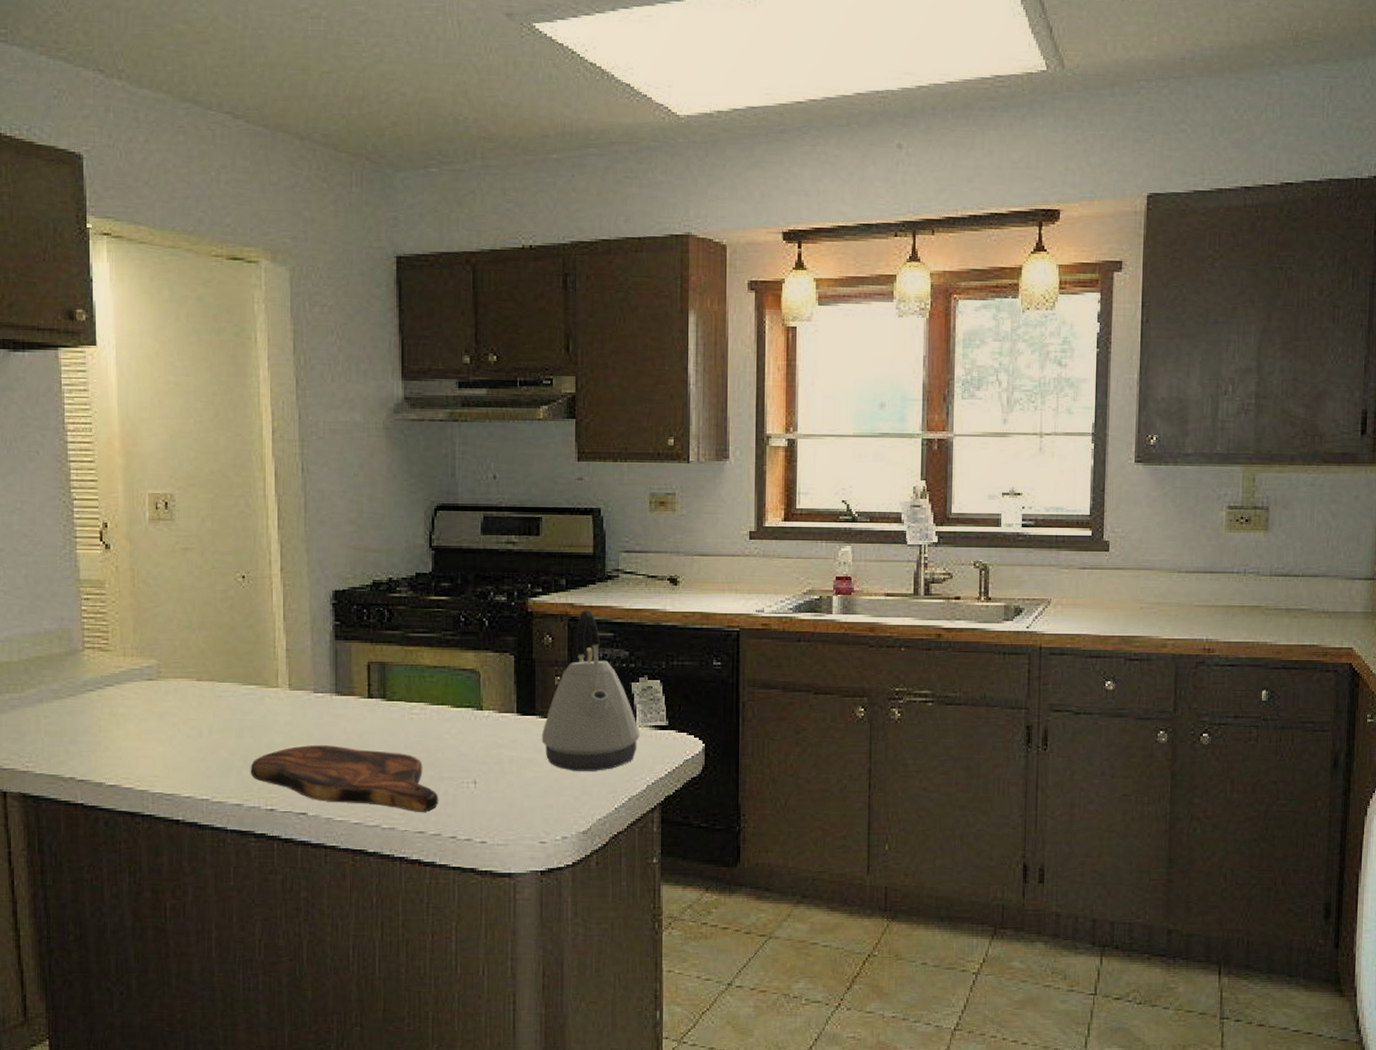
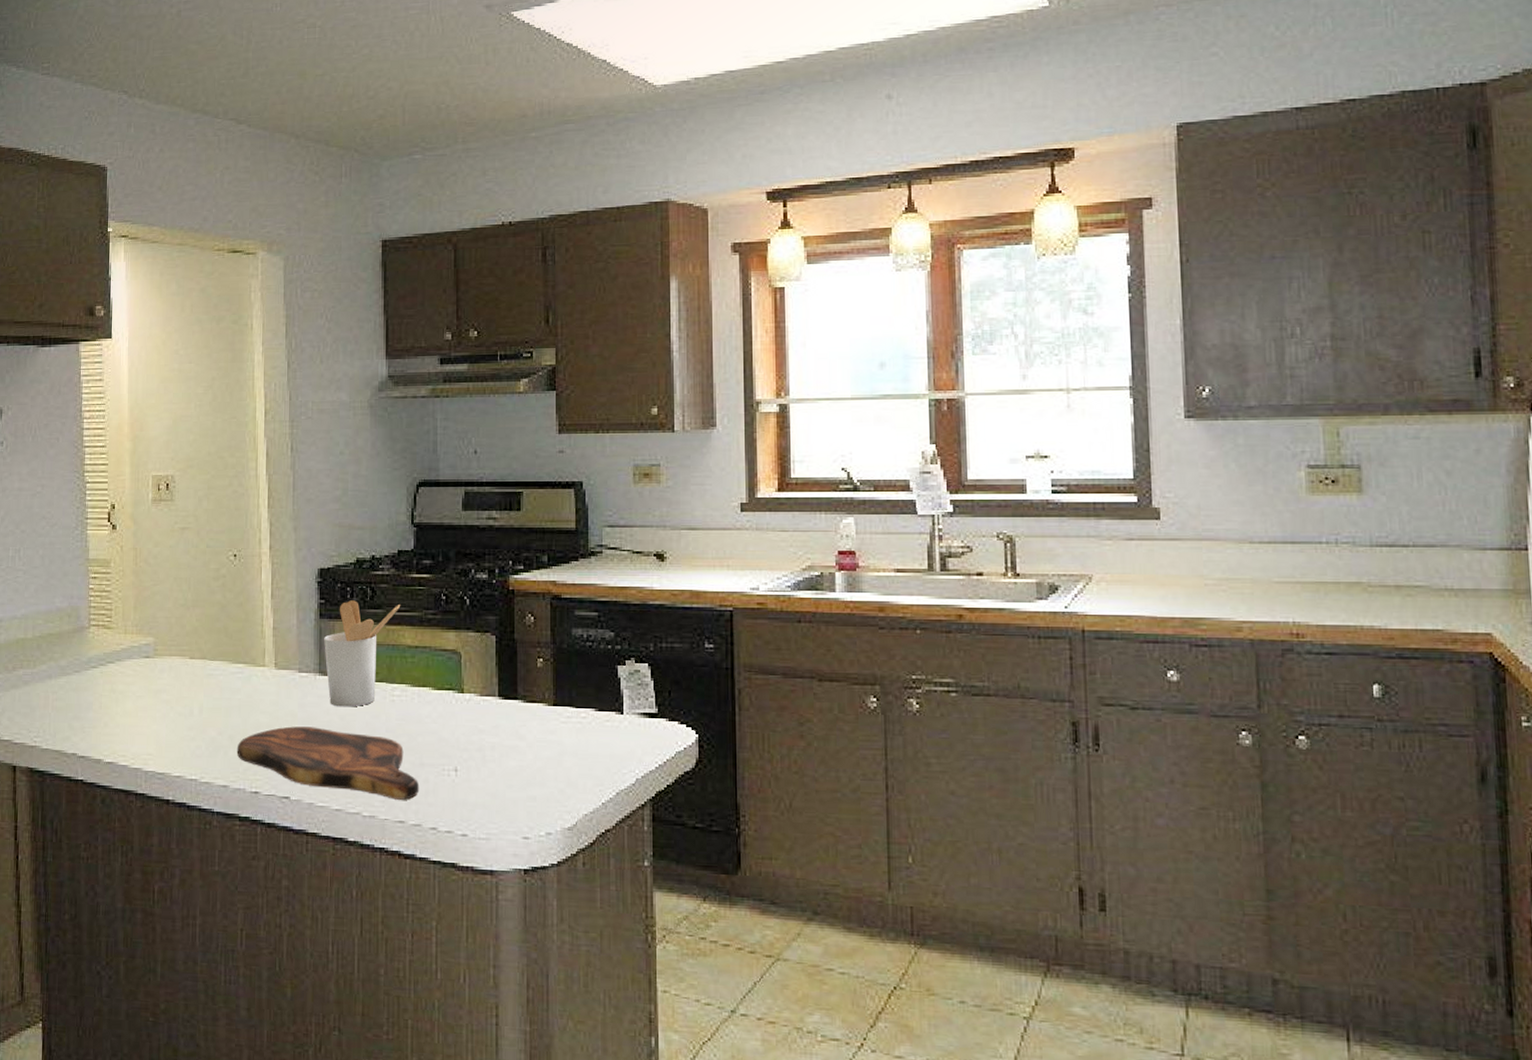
utensil holder: none [340,622,419,726] -> present [324,600,401,707]
kettle: present [541,611,640,771] -> none [524,588,628,762]

